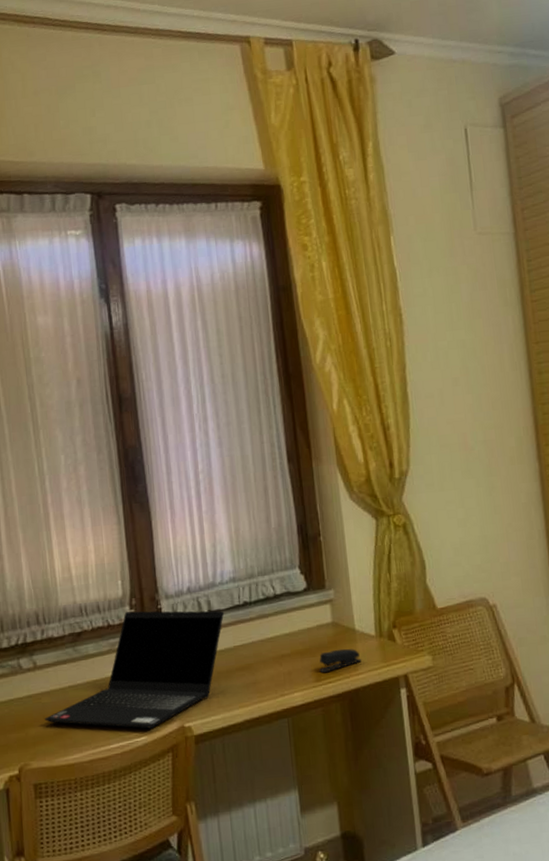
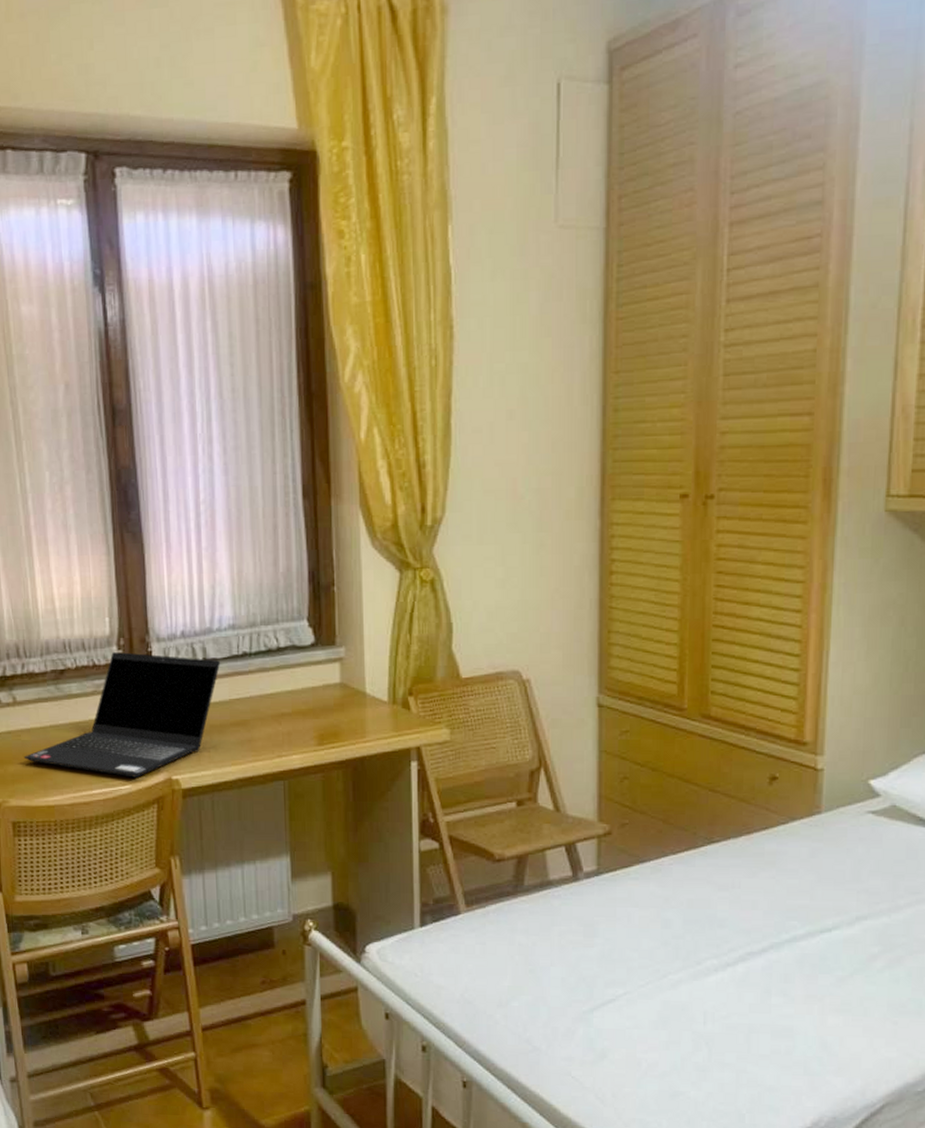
stapler: present [319,648,361,672] -> none [322,712,370,736]

